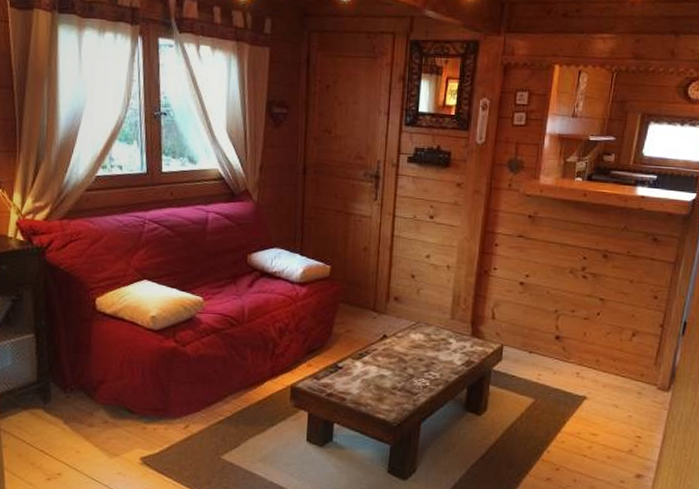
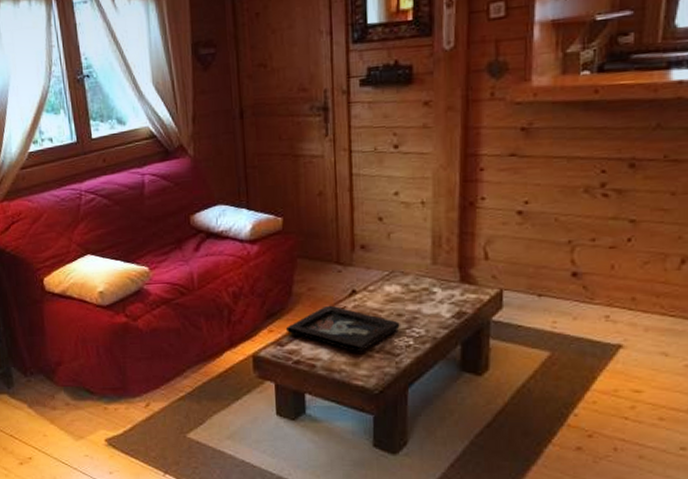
decorative tray: none [323,346,420,389] -> present [285,305,400,352]

